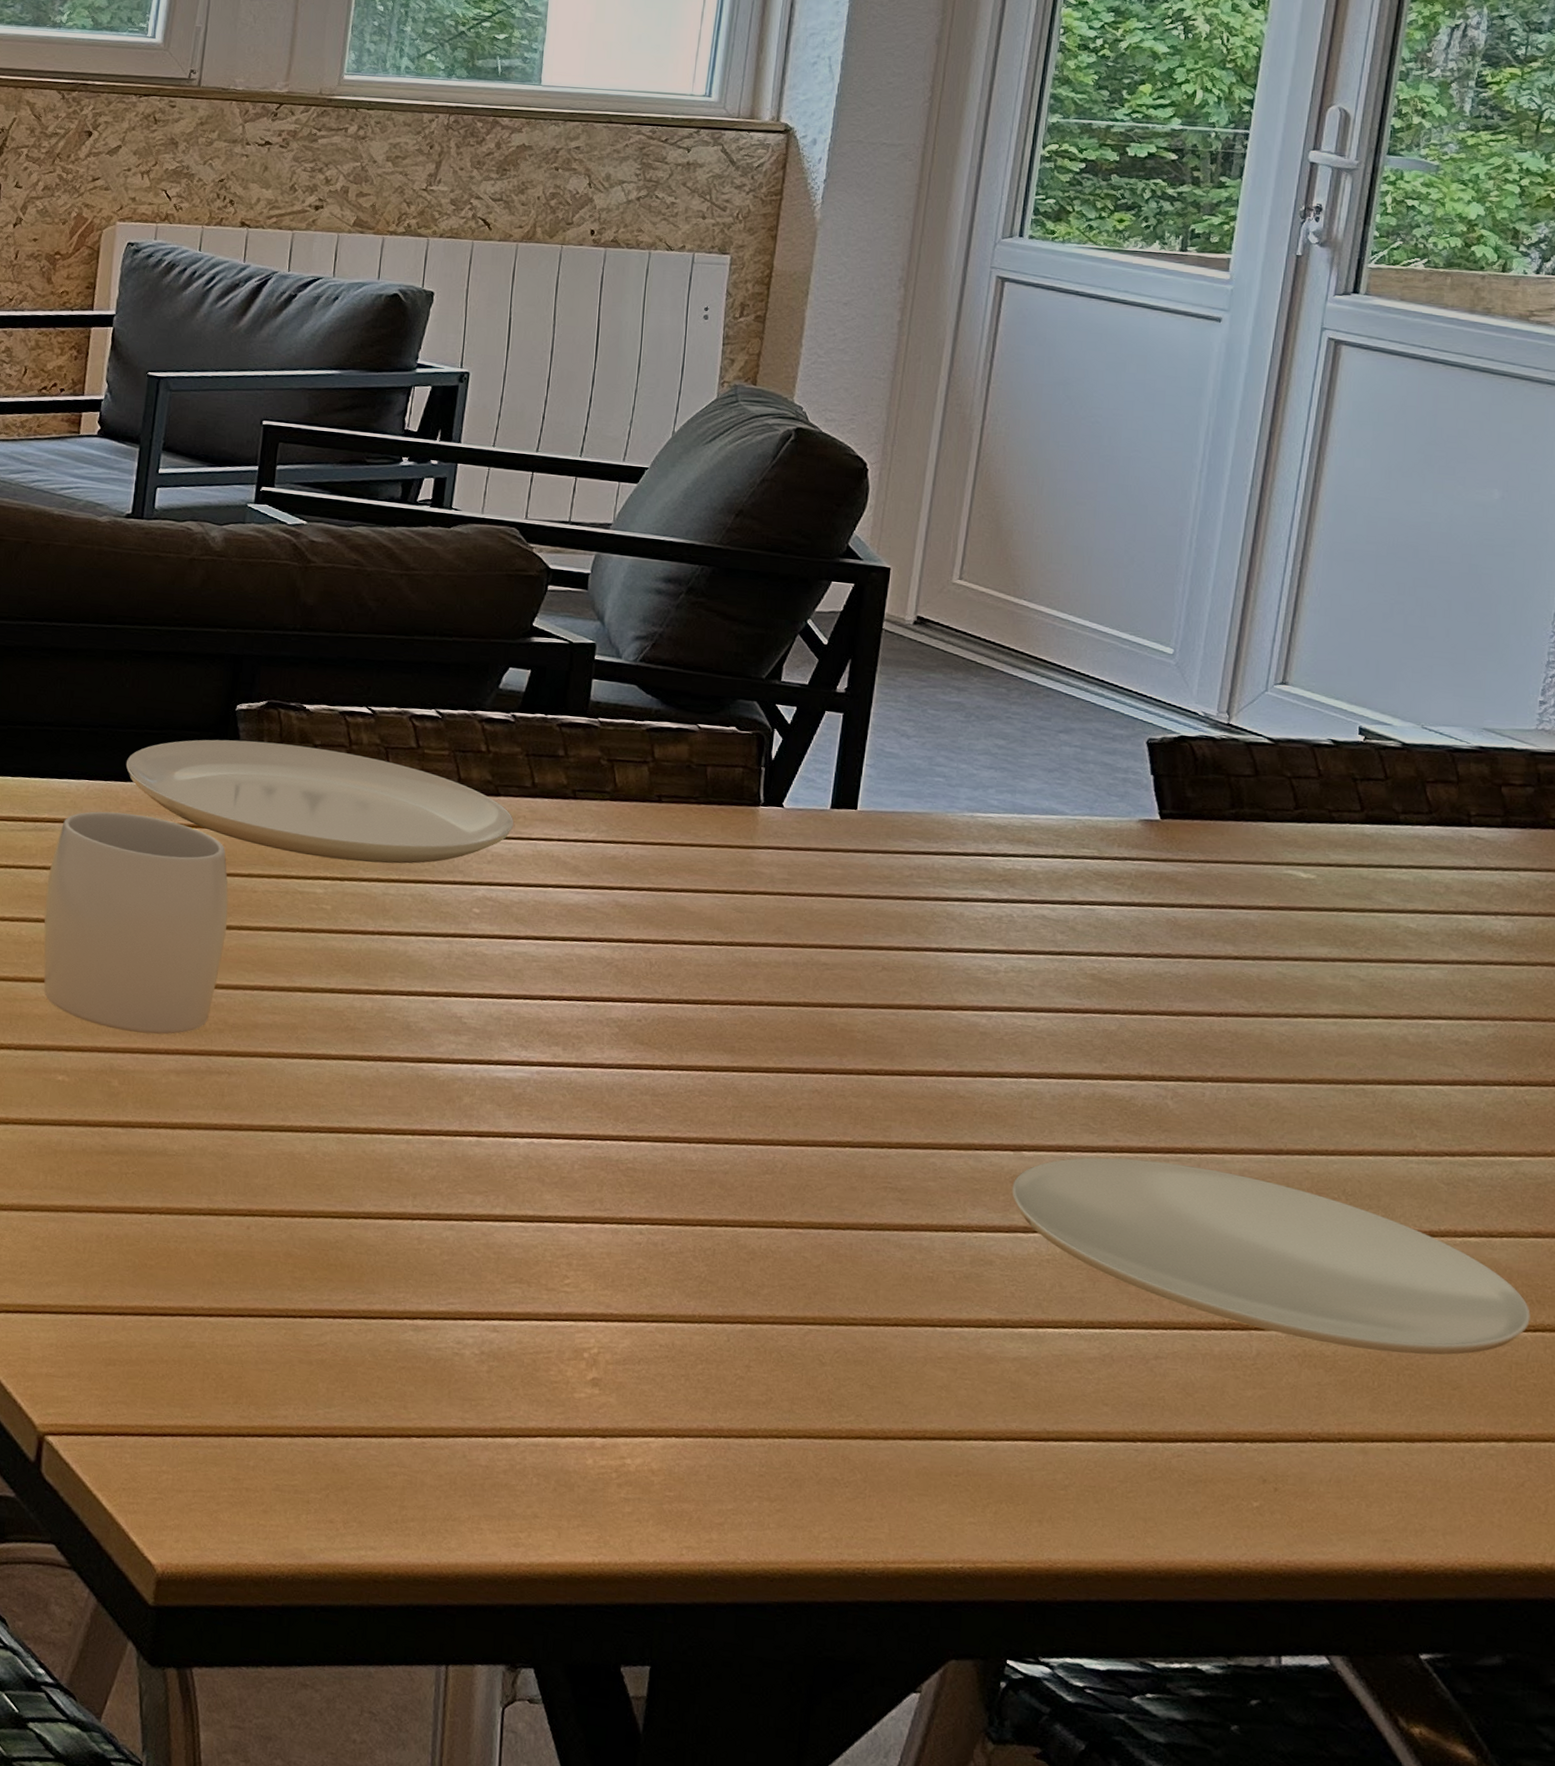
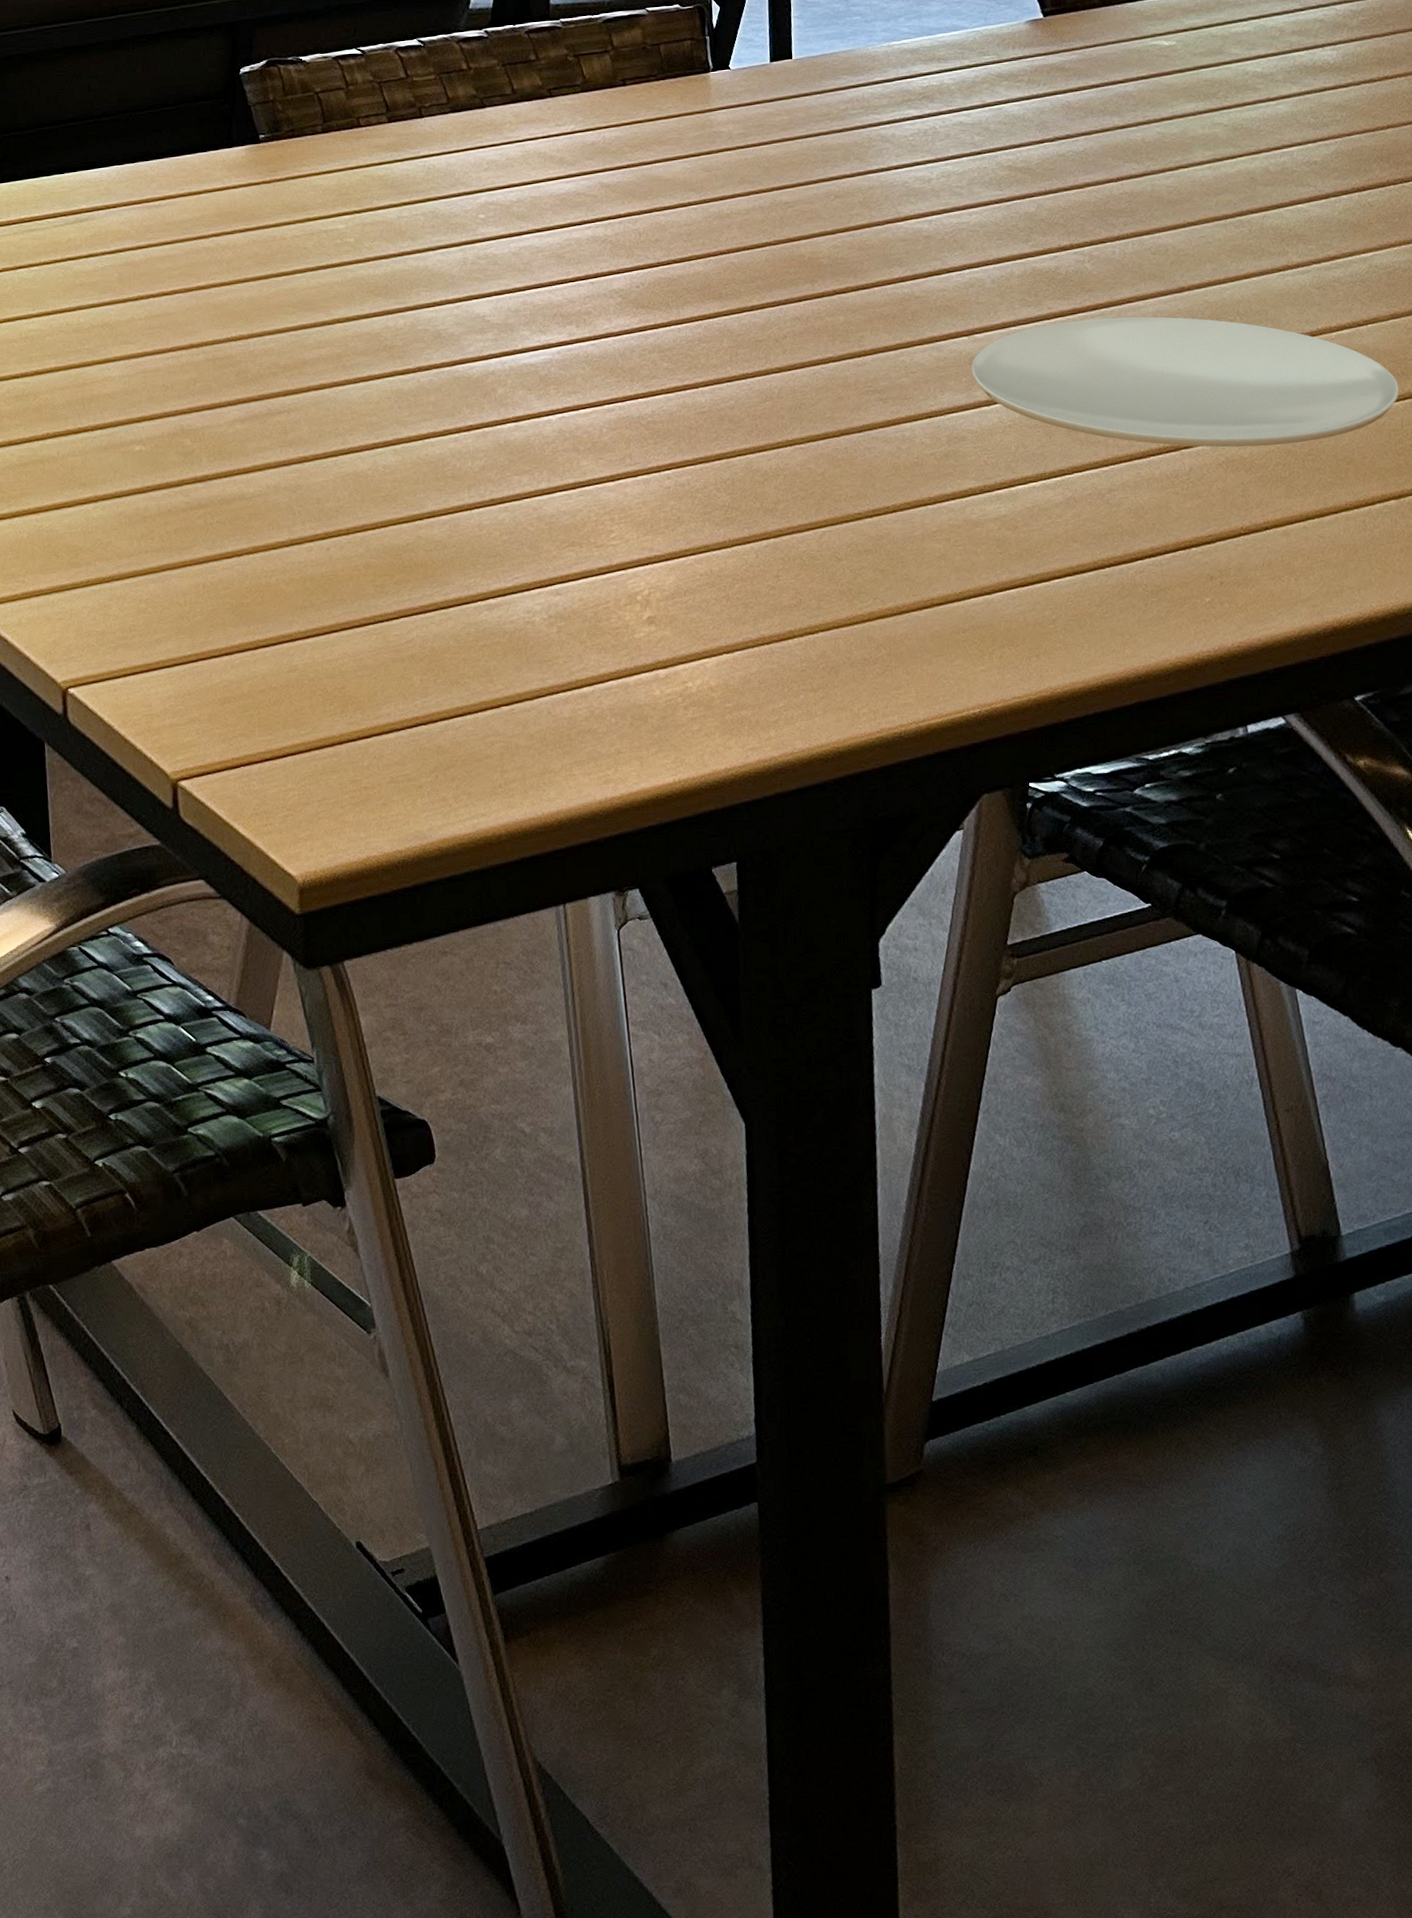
mug: present [43,811,229,1035] -> none [95,188,265,393]
plate: present [125,739,514,864] -> none [148,94,502,196]

